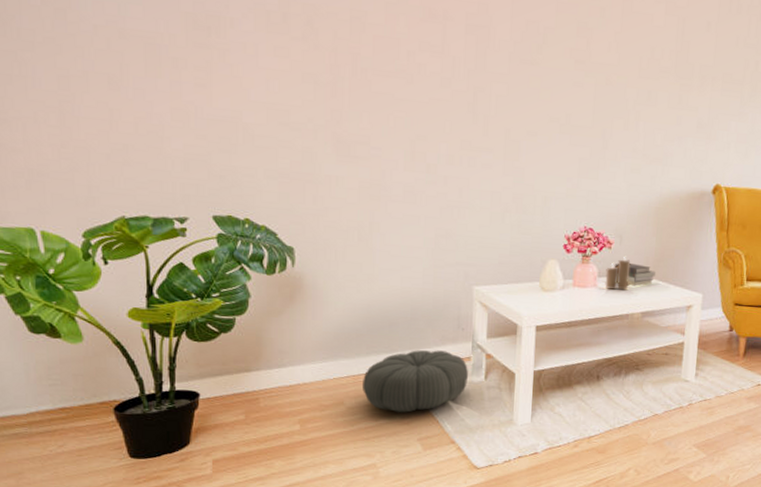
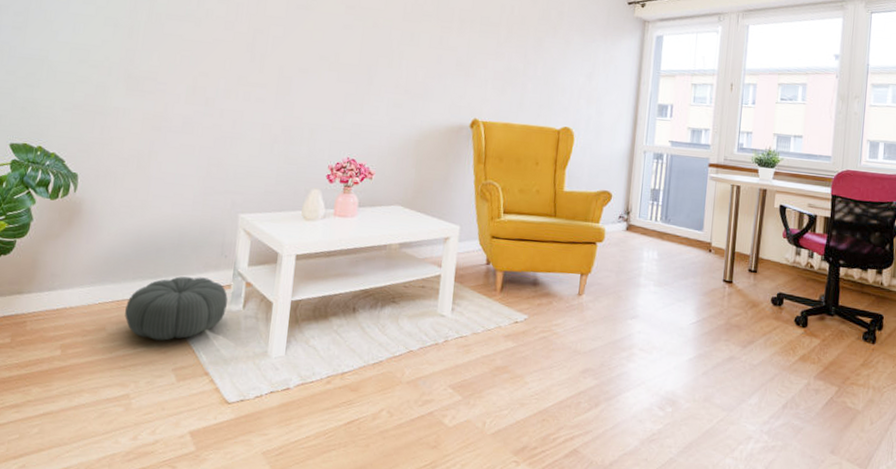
candle: present [605,256,631,290] -> none [365,186,391,221]
books: present [614,262,655,287] -> none [374,193,414,217]

